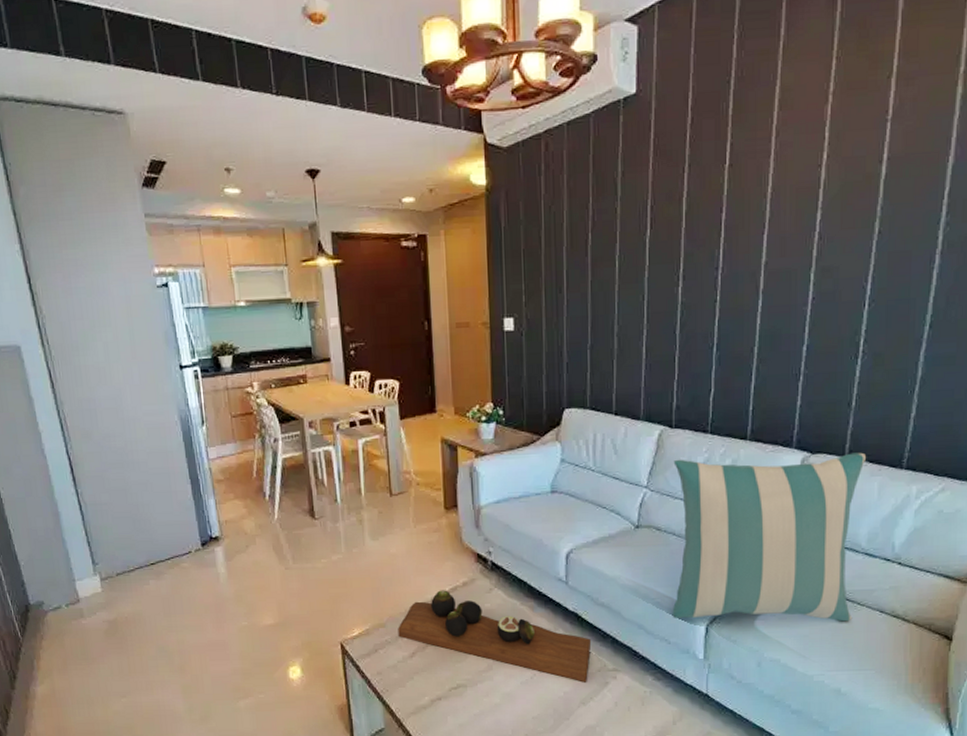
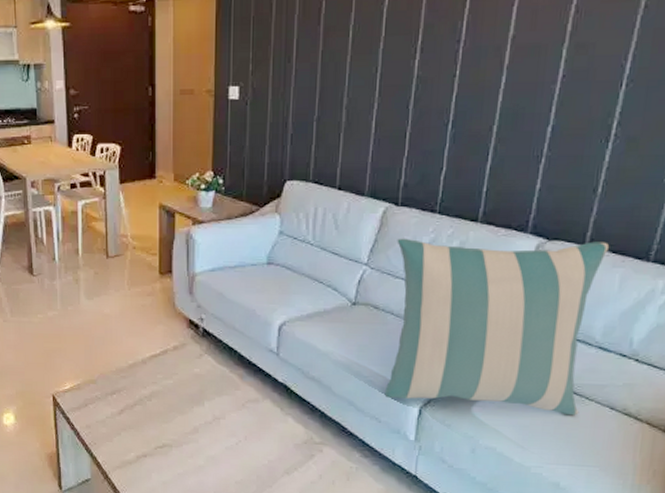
decorative tray: present [398,590,592,683] -> none [108,352,300,453]

